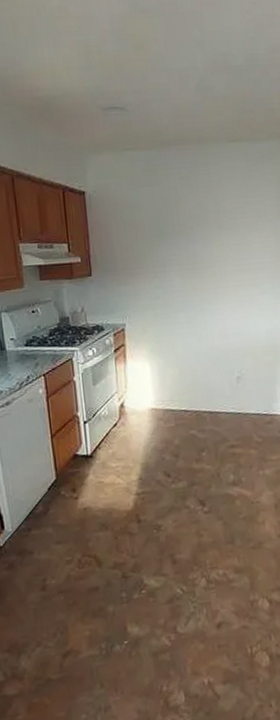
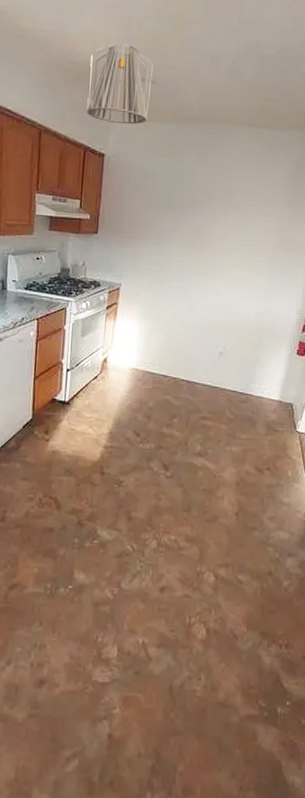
pendant light: none [52,49,123,158] -> present [86,22,153,125]

